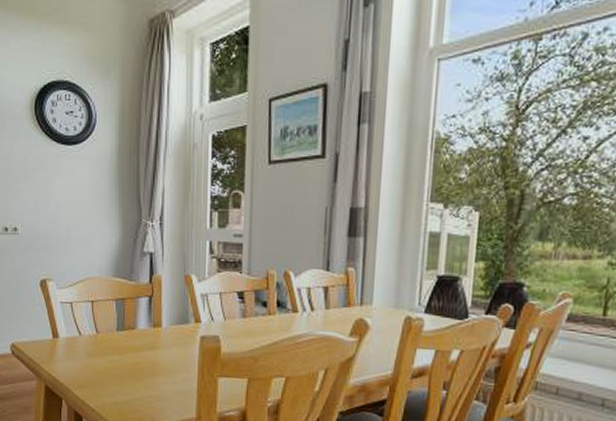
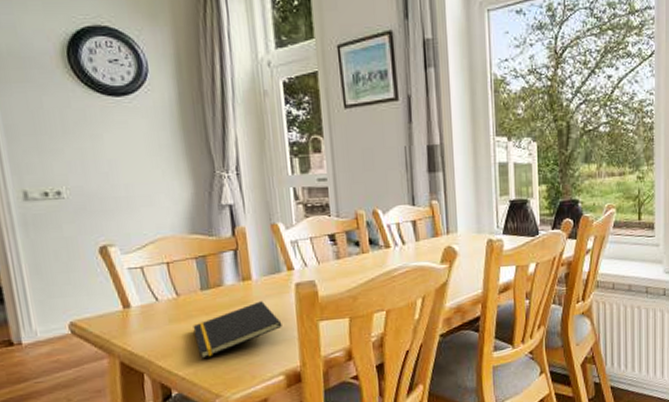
notepad: none [106,349,184,395] -> present [193,301,282,359]

